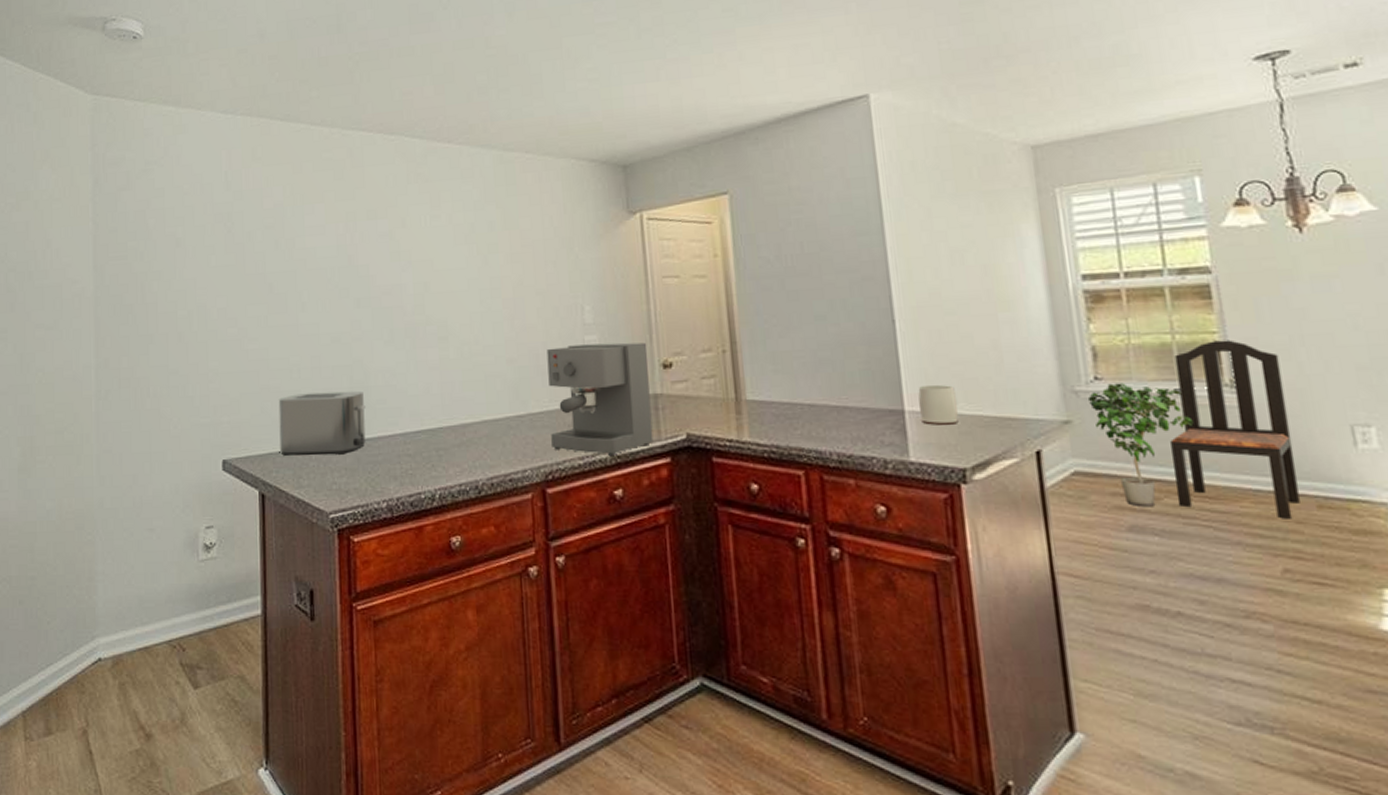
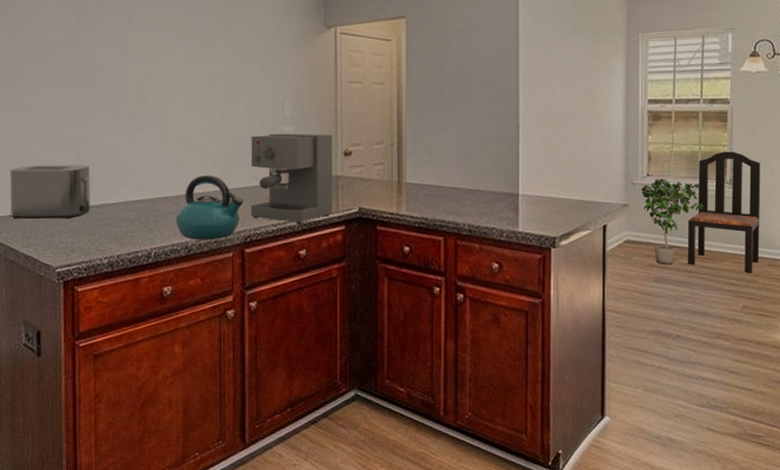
kettle: none [462,397,542,478] -> present [176,174,244,240]
mug: present [918,384,959,426] -> none [530,175,556,206]

